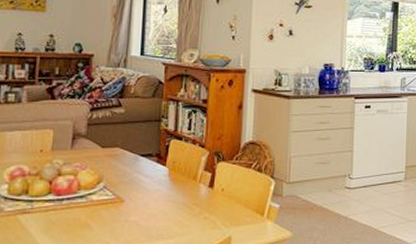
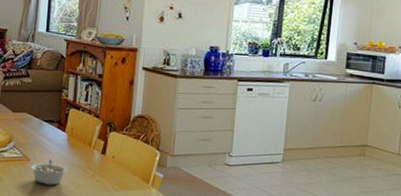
legume: none [124,199,170,228] -> present [30,159,68,185]

